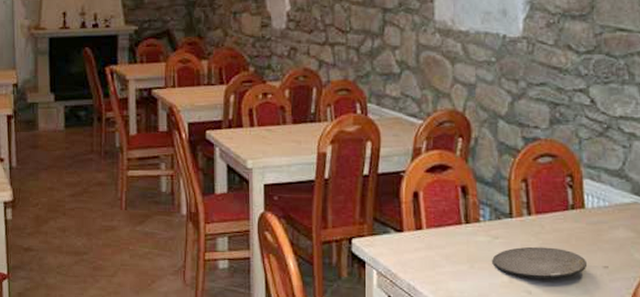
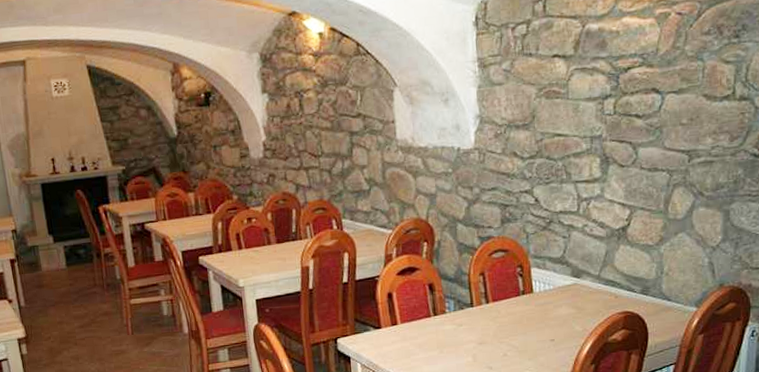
plate: present [492,246,588,279] -> none [458,328,537,356]

